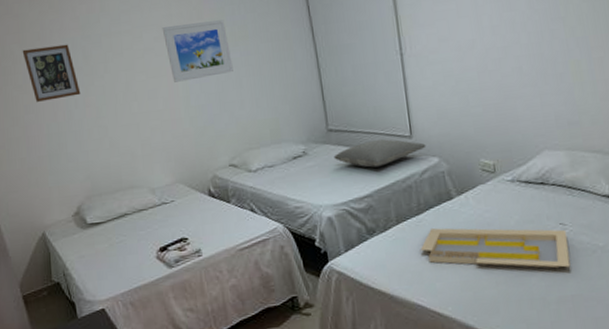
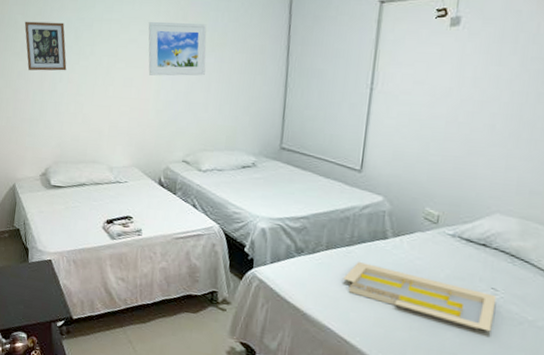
pillow: present [333,139,427,168] -> none [280,166,374,193]

